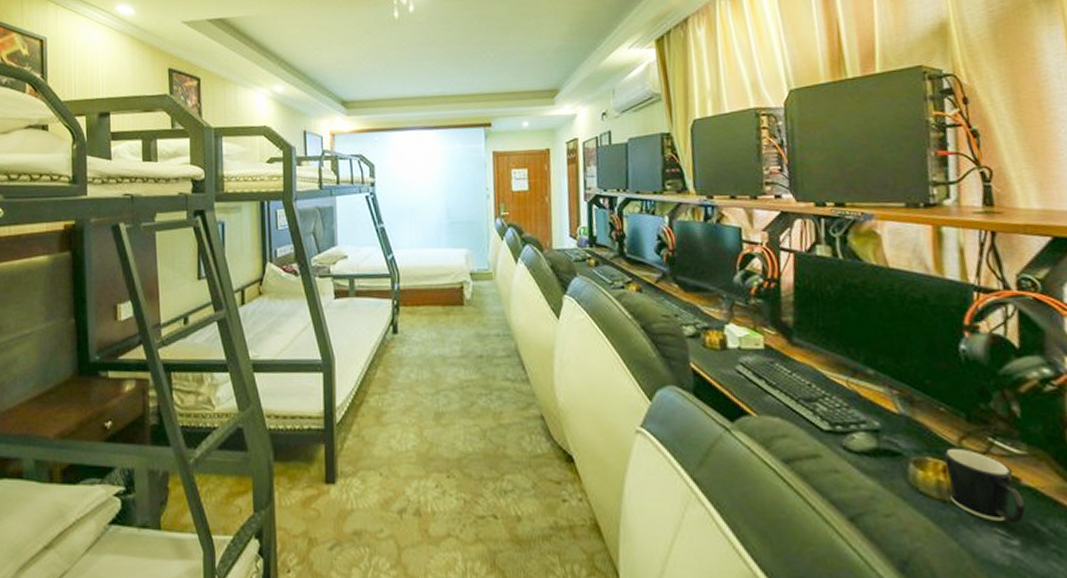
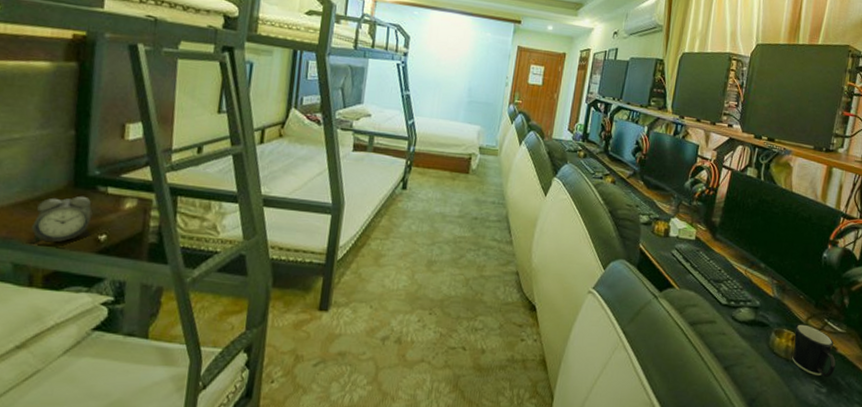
alarm clock: none [47,383,98,440] -> present [30,196,93,245]

